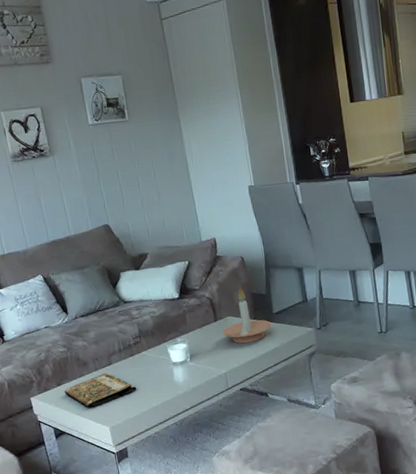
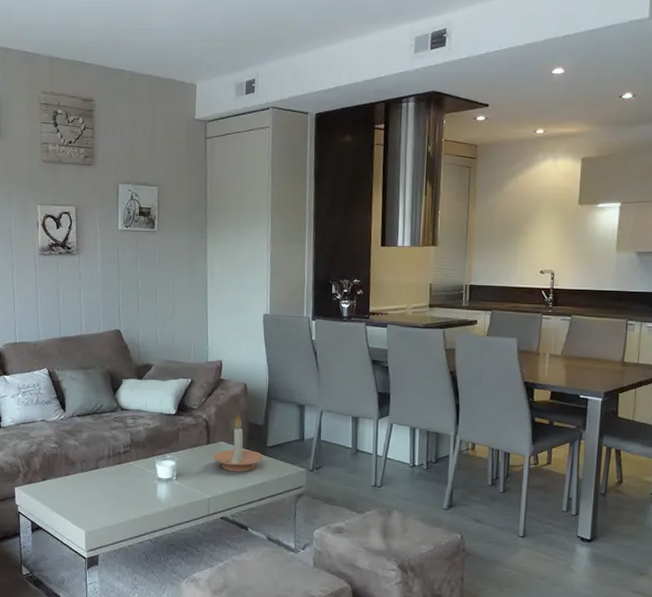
book: present [64,372,137,408] -> none [48,476,119,508]

